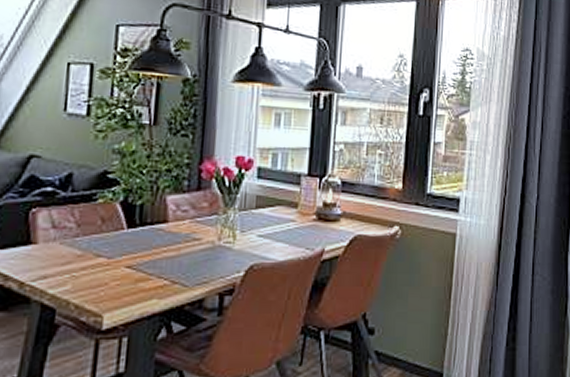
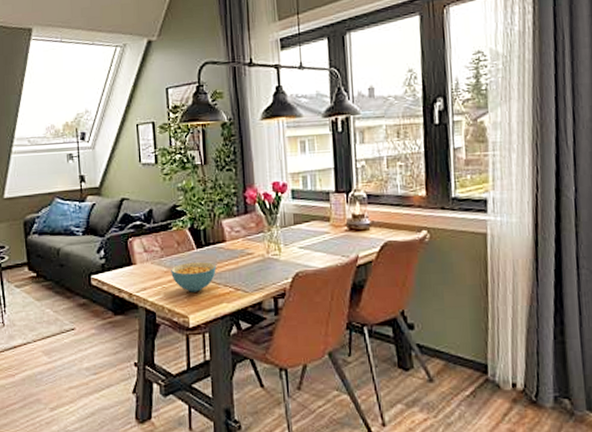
cereal bowl: none [86,245,150,284] -> present [171,262,216,292]

